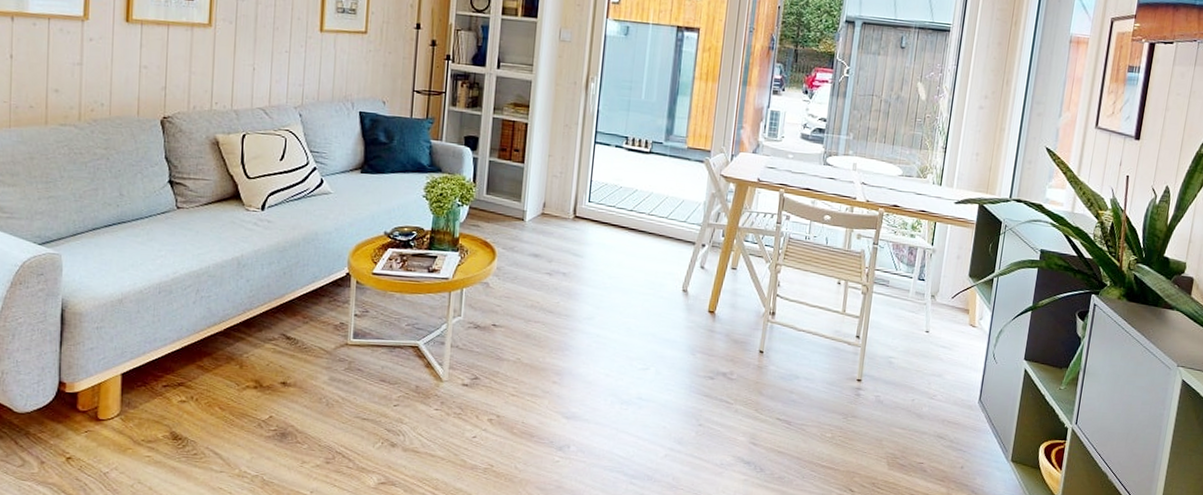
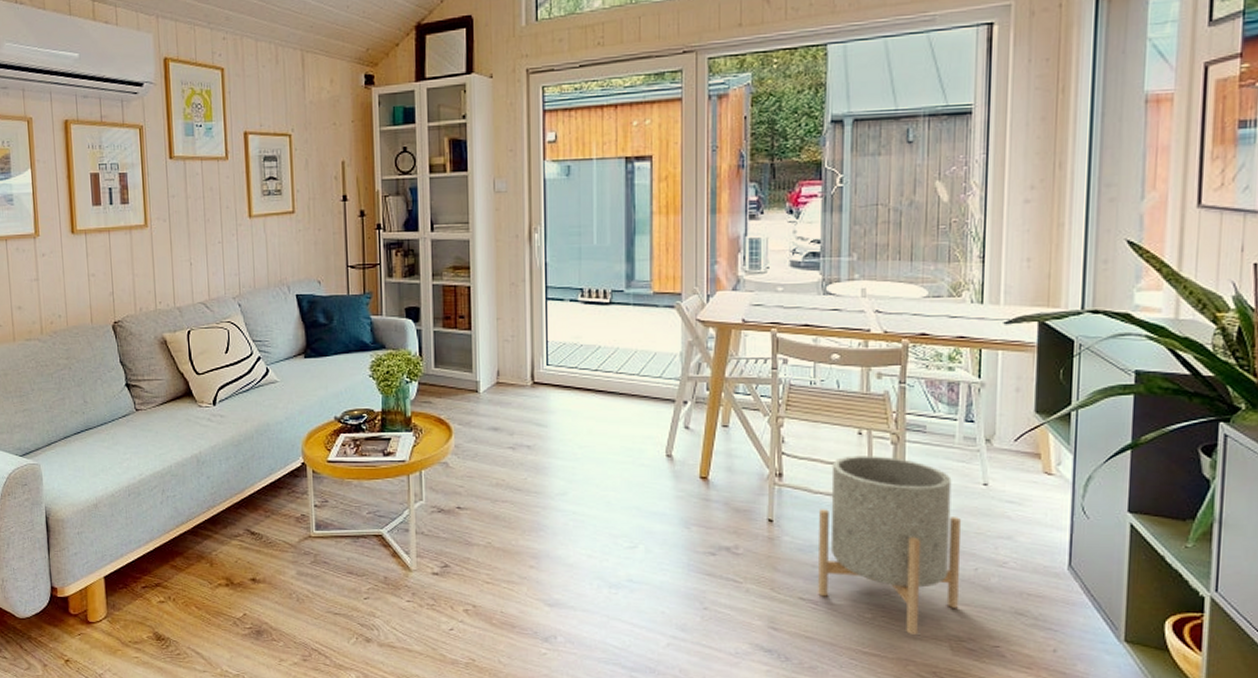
planter: none [792,301,906,452] -> present [818,456,961,635]

